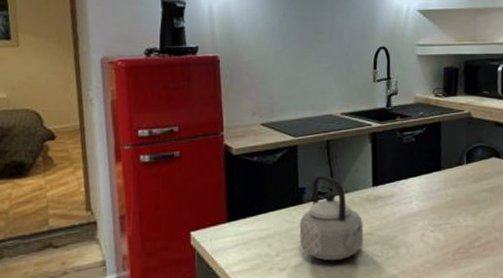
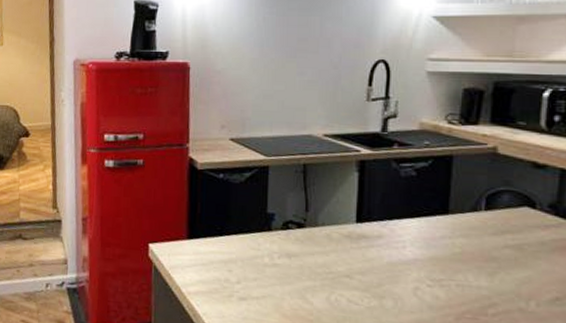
teapot: present [299,174,364,261] -> none [264,201,341,301]

